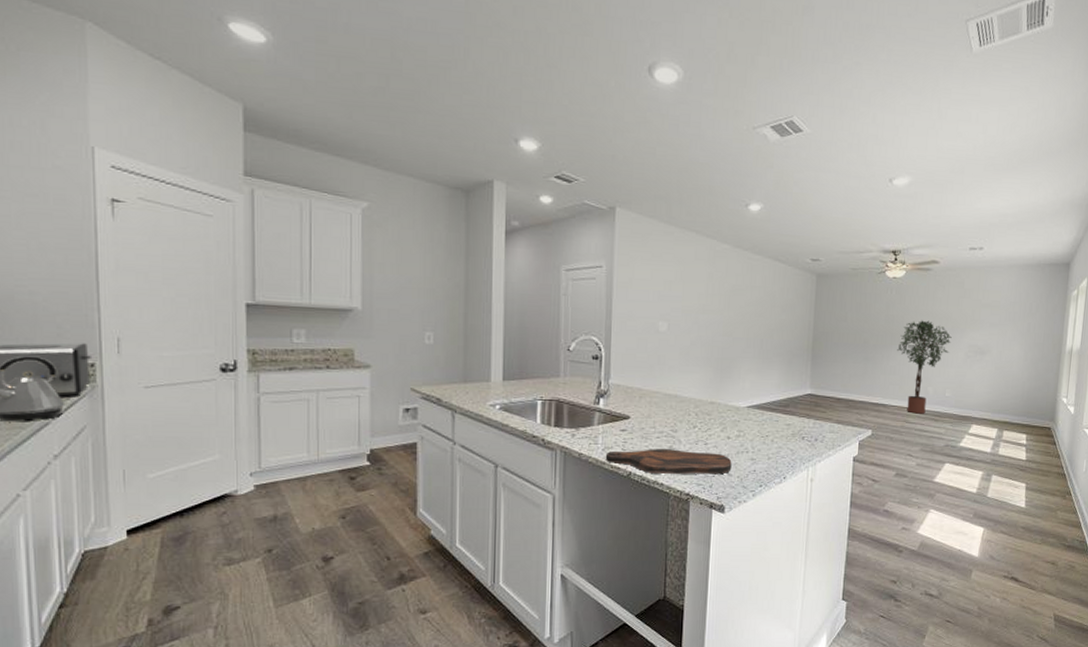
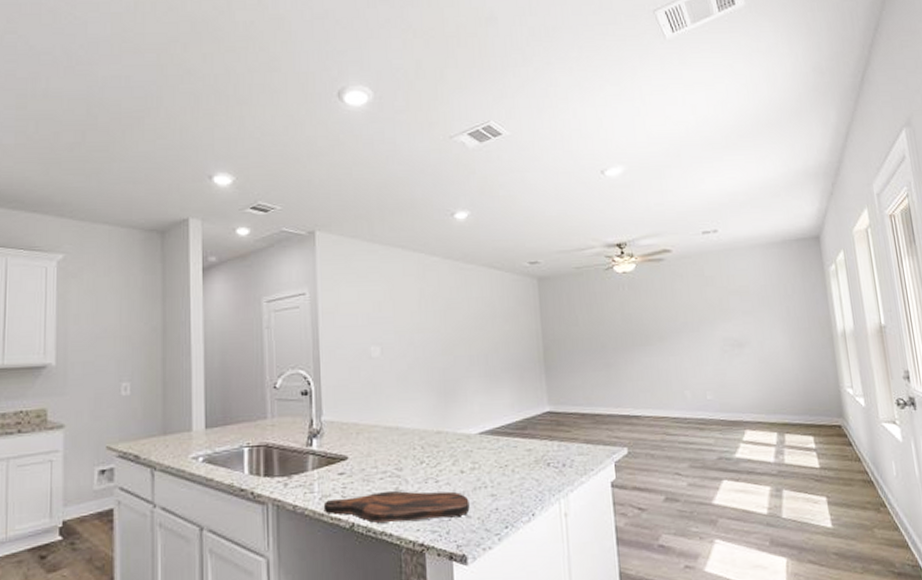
potted tree: present [897,320,952,414] -> none [641,315,702,424]

